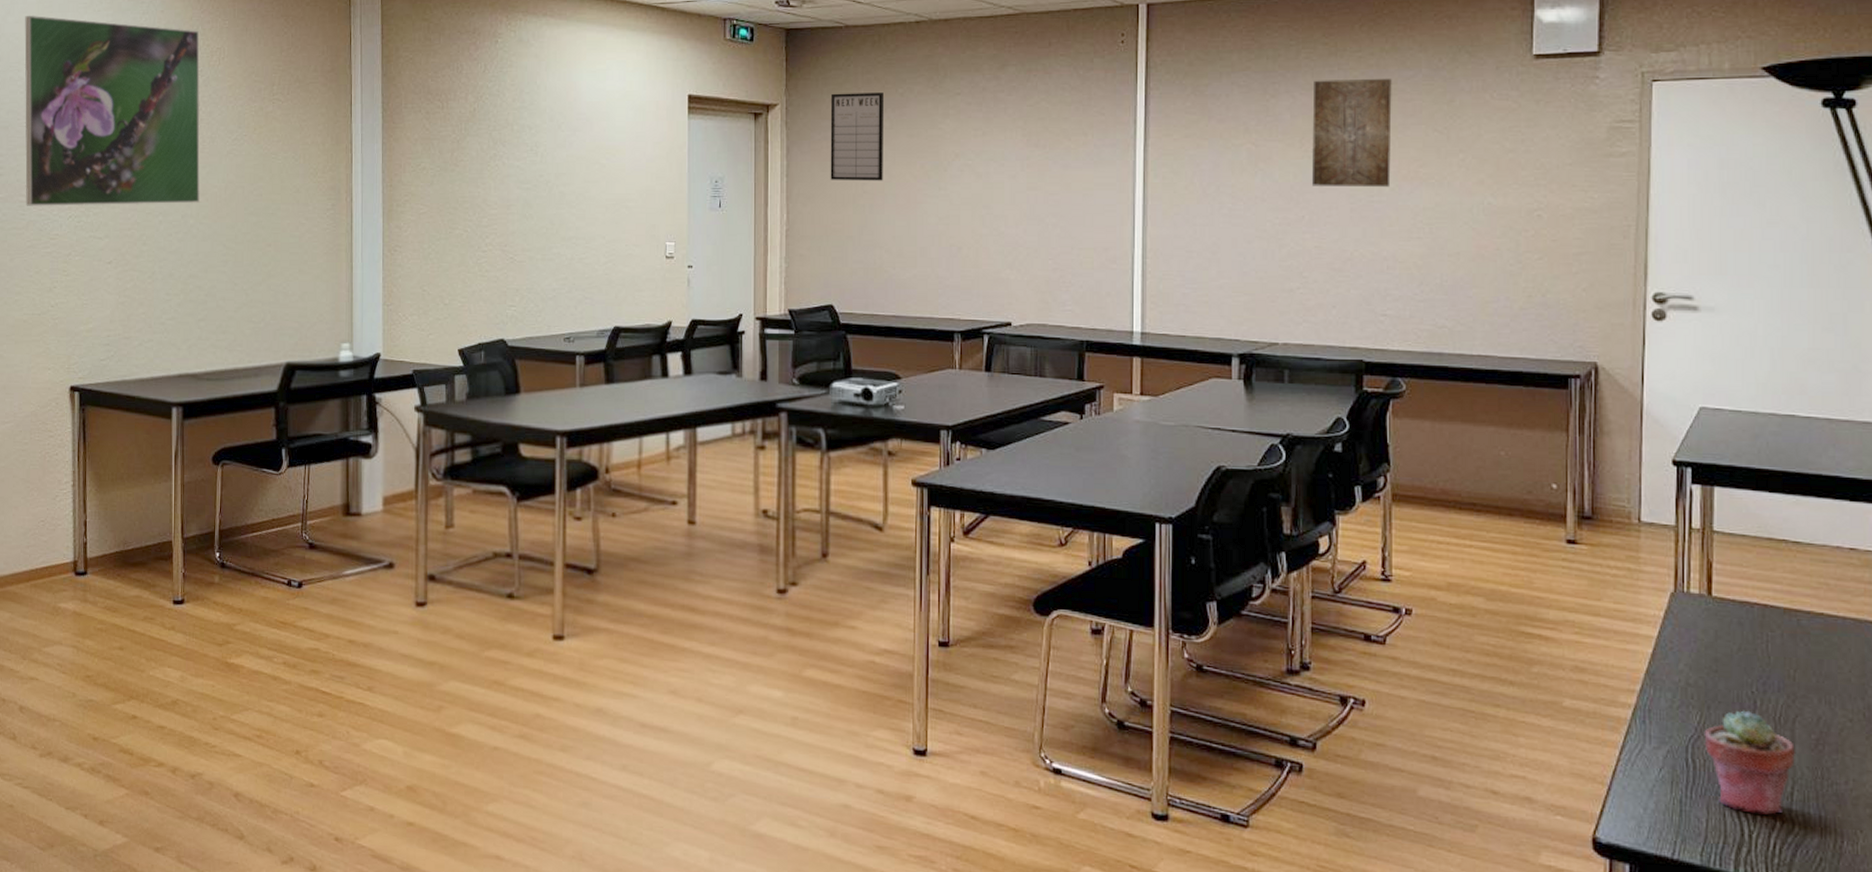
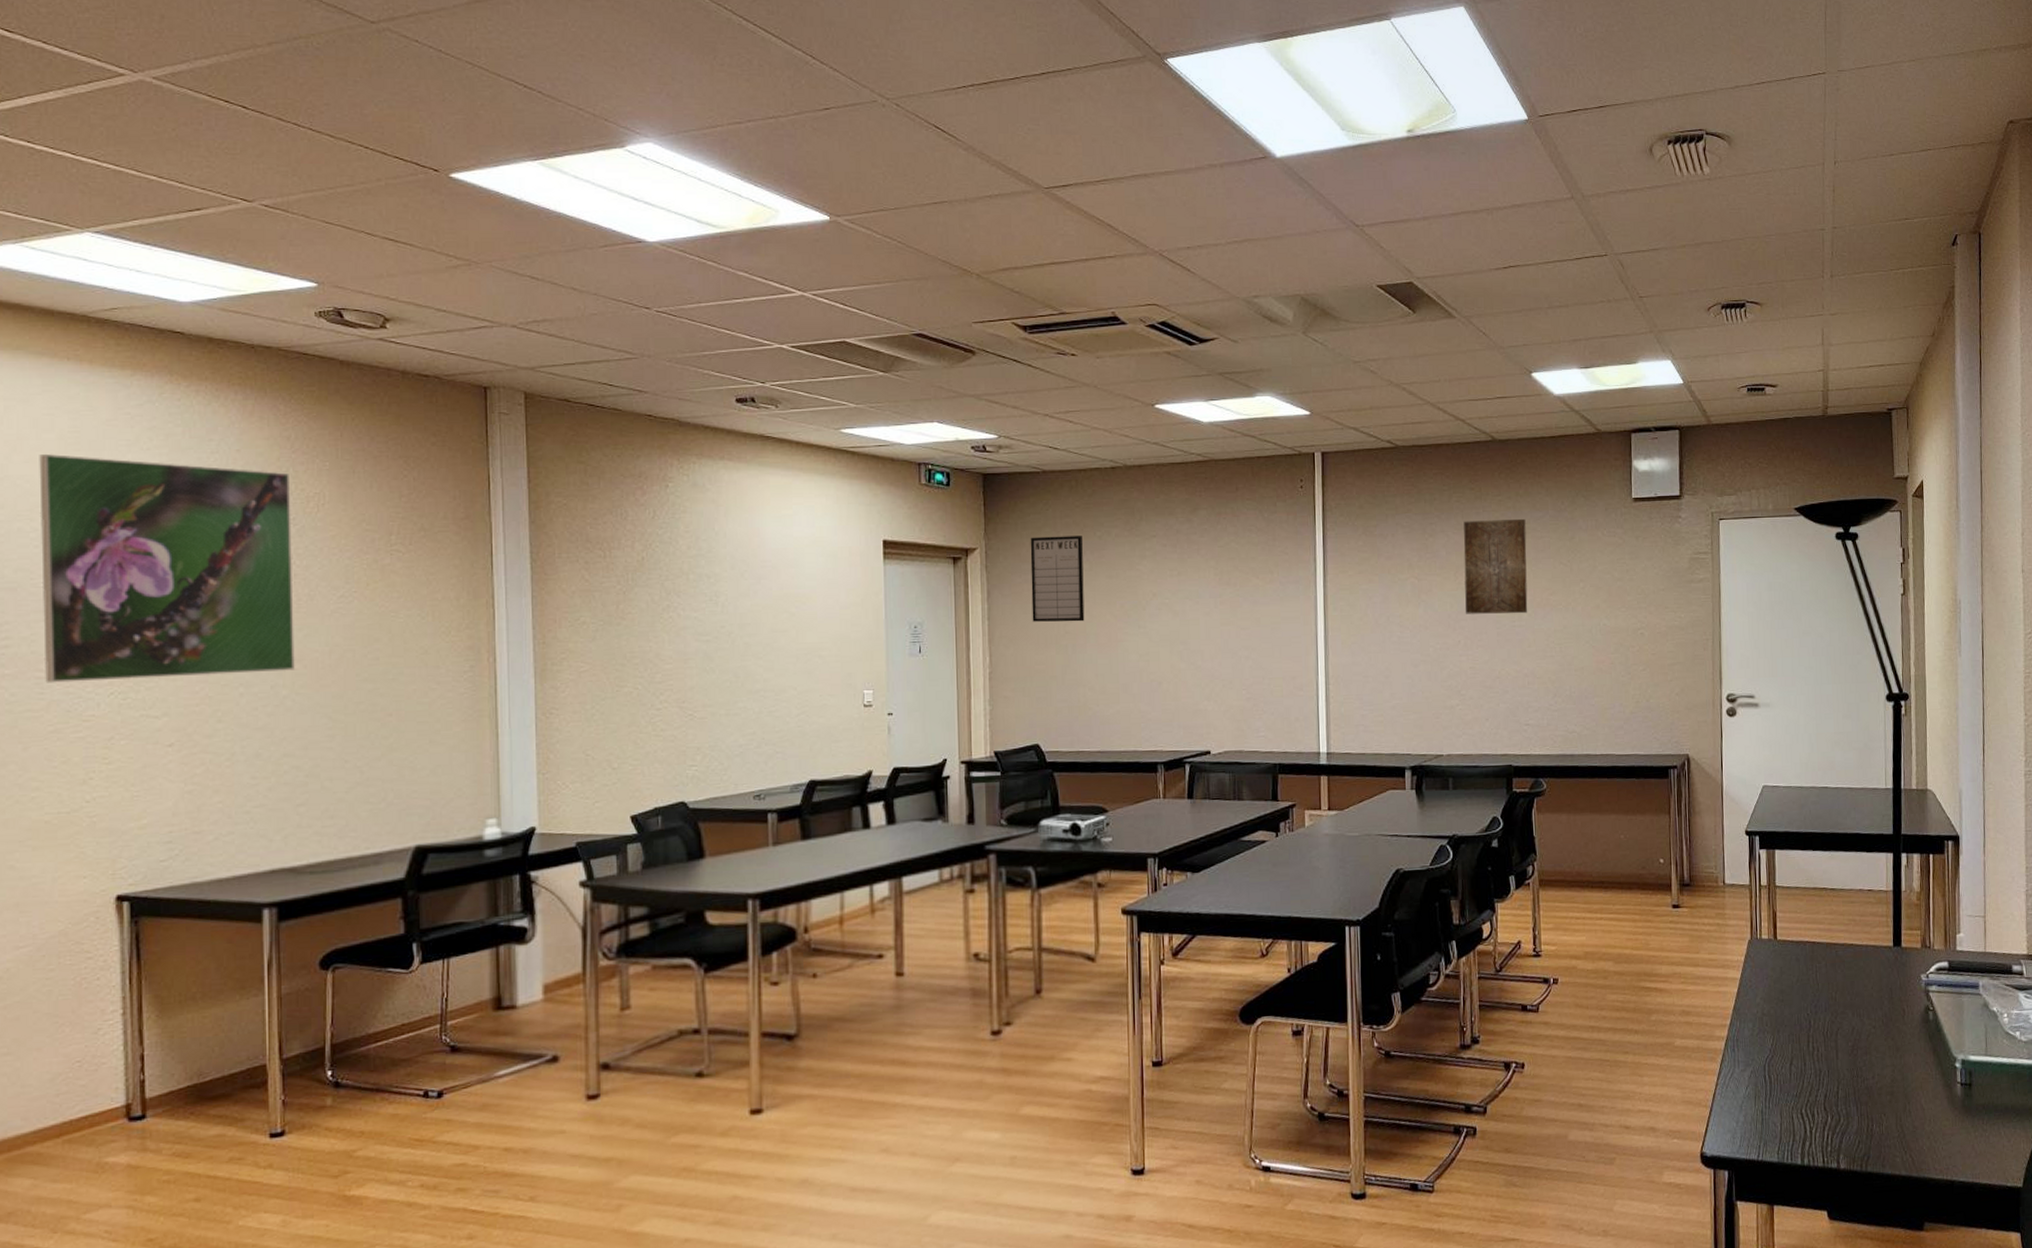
potted succulent: present [1703,710,1797,815] -> none [1776,1029,1839,1113]

